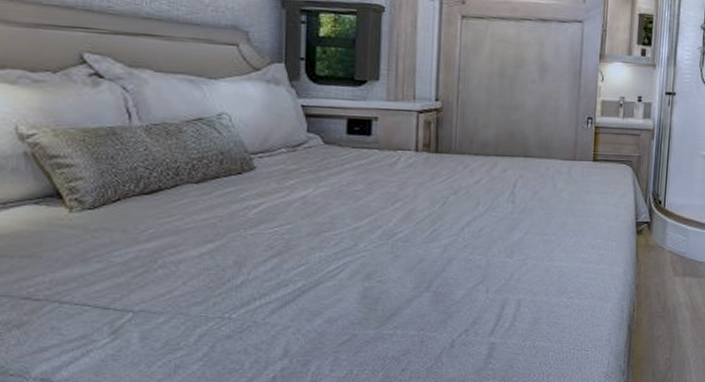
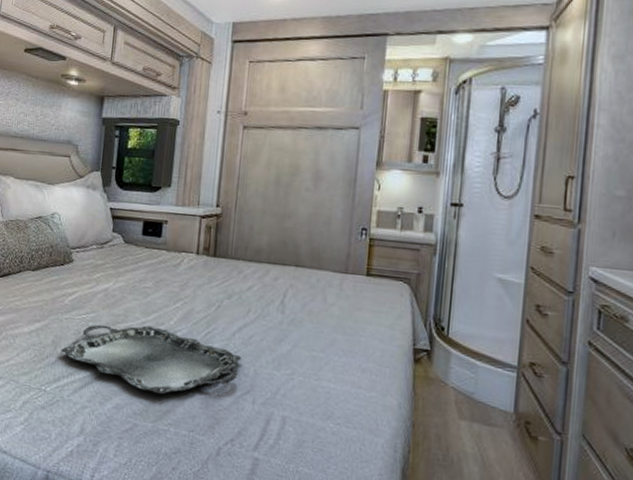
serving tray: none [248,231,473,300] -> present [61,324,242,395]

